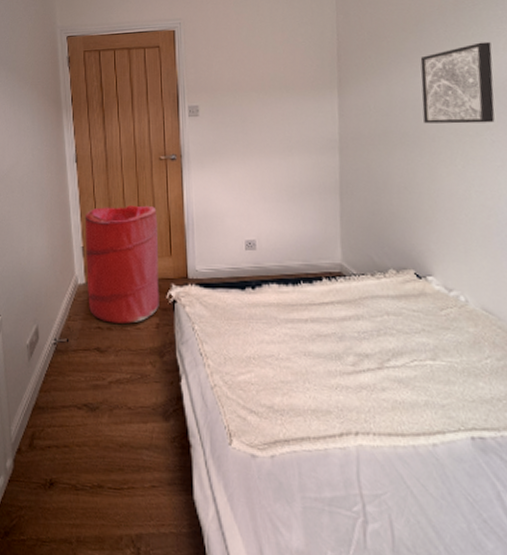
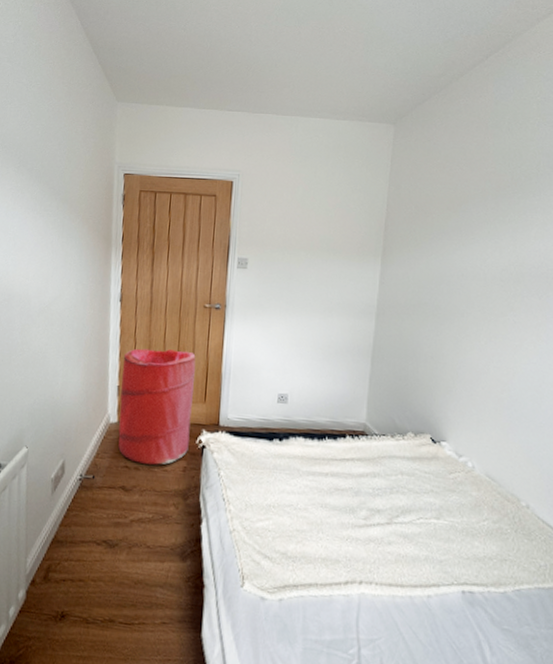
wall art: present [420,41,495,124] -> none [456,228,524,305]

